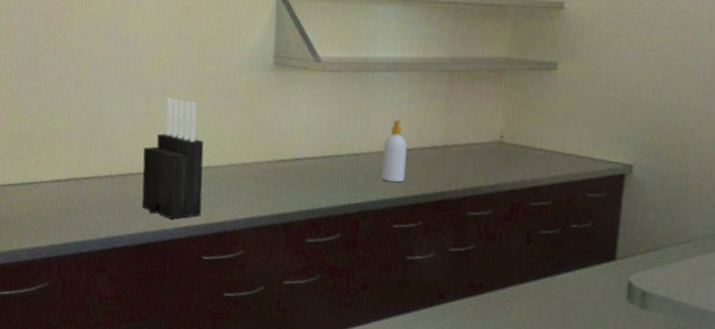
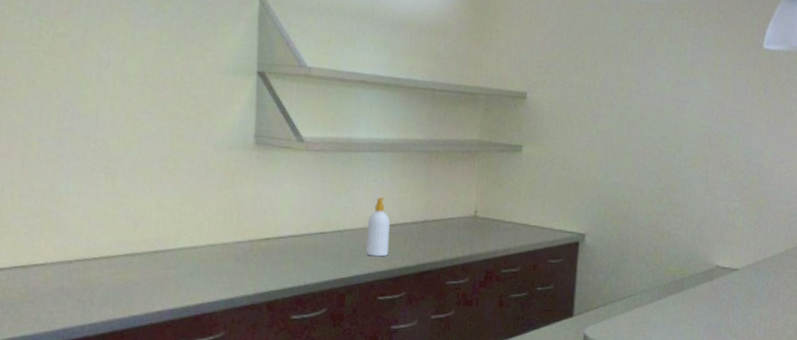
knife block: present [141,98,204,219] -> none [105,177,179,304]

